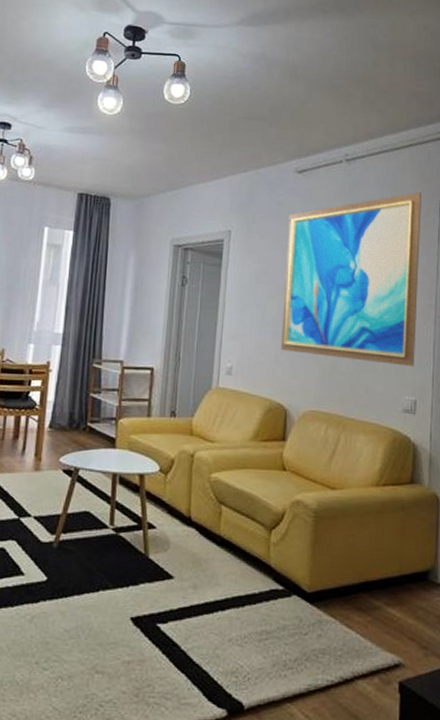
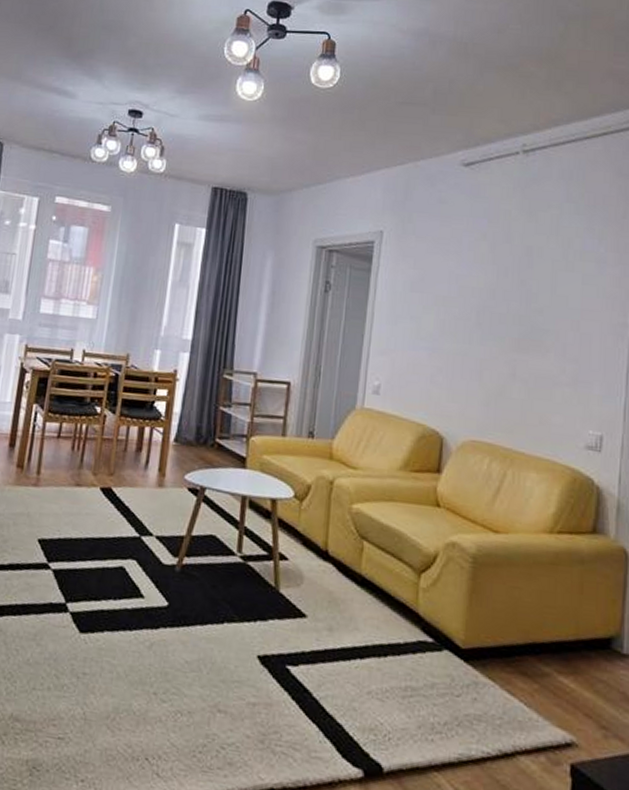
wall art: present [281,192,421,367] -> none [438,189,617,396]

